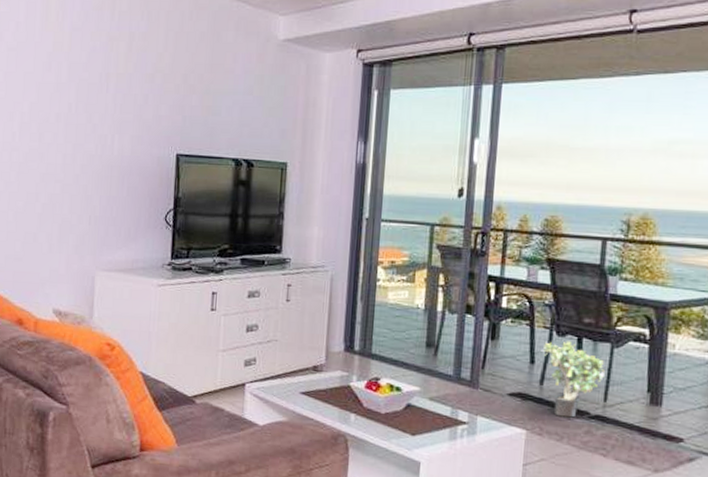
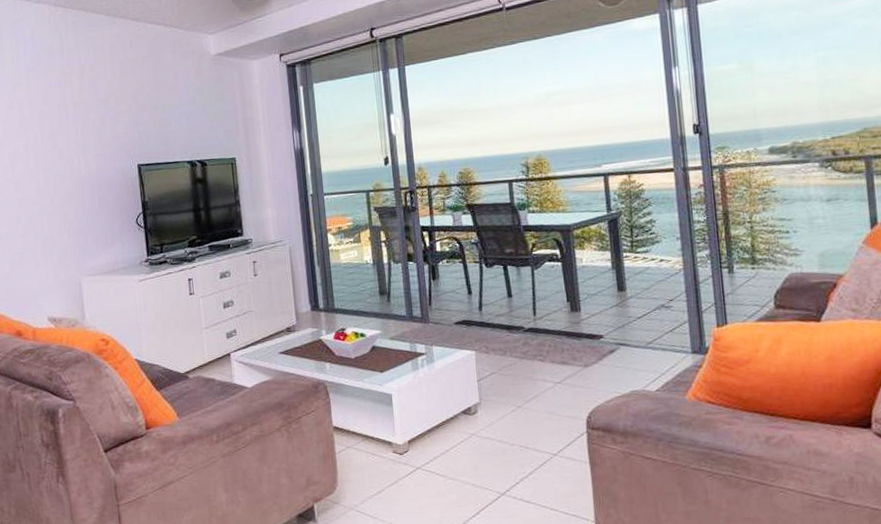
potted plant: present [541,341,605,418] -> none [475,270,530,335]

